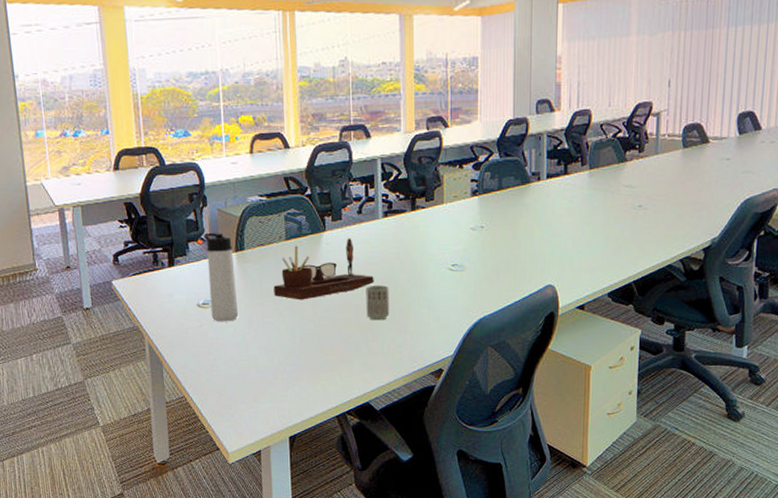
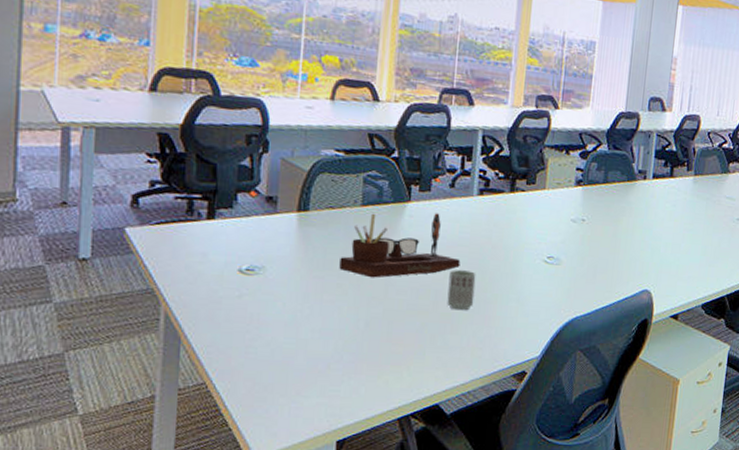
thermos bottle: present [203,233,239,322] -> none [255,185,294,295]

